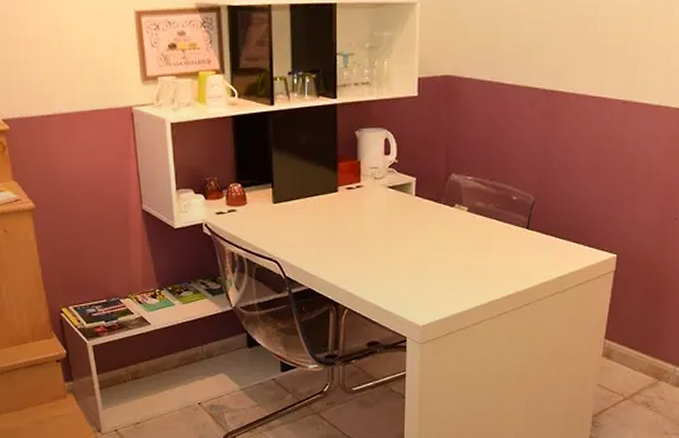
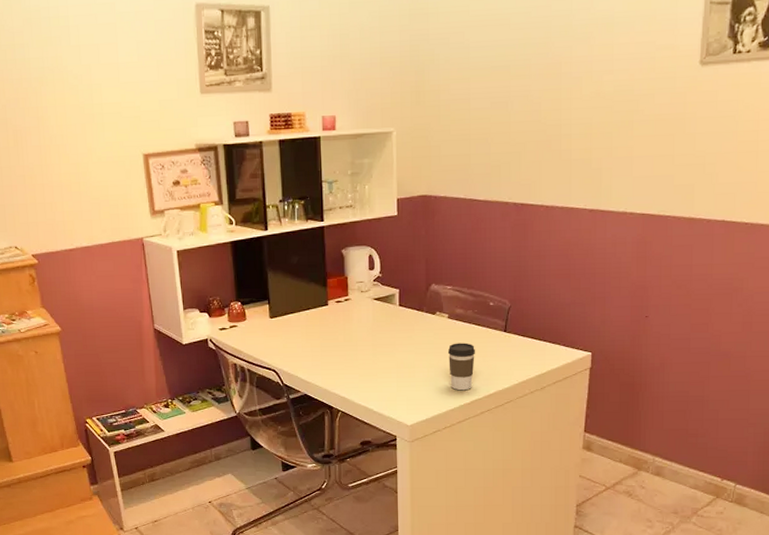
coffee cup: none [466,239,496,291] -> present [448,342,476,391]

